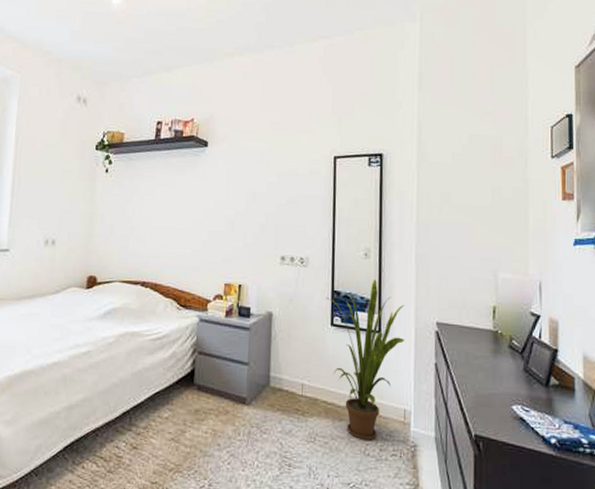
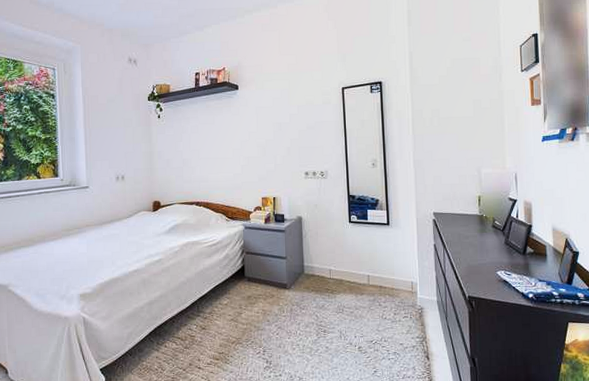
house plant: present [325,280,405,440] -> none [343,184,409,308]

